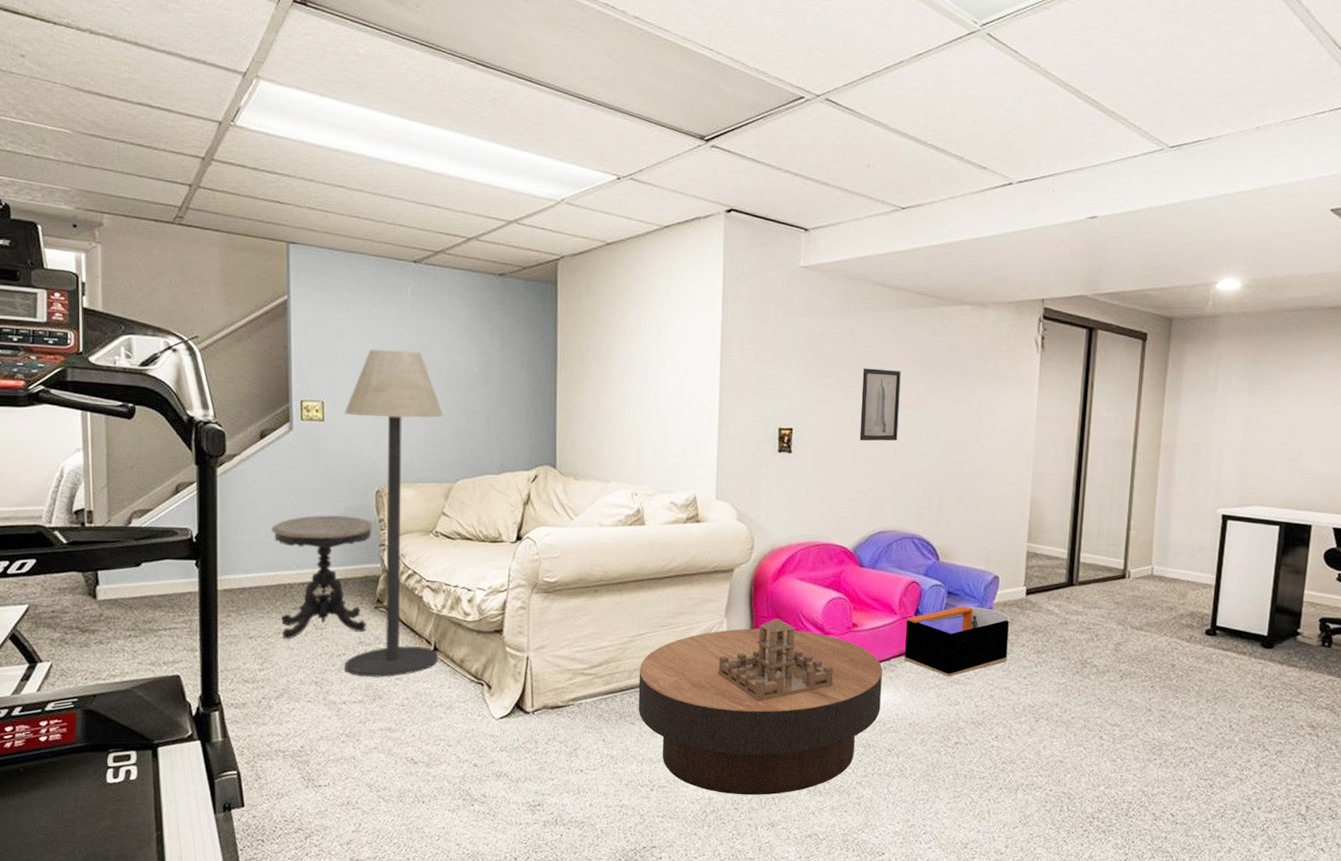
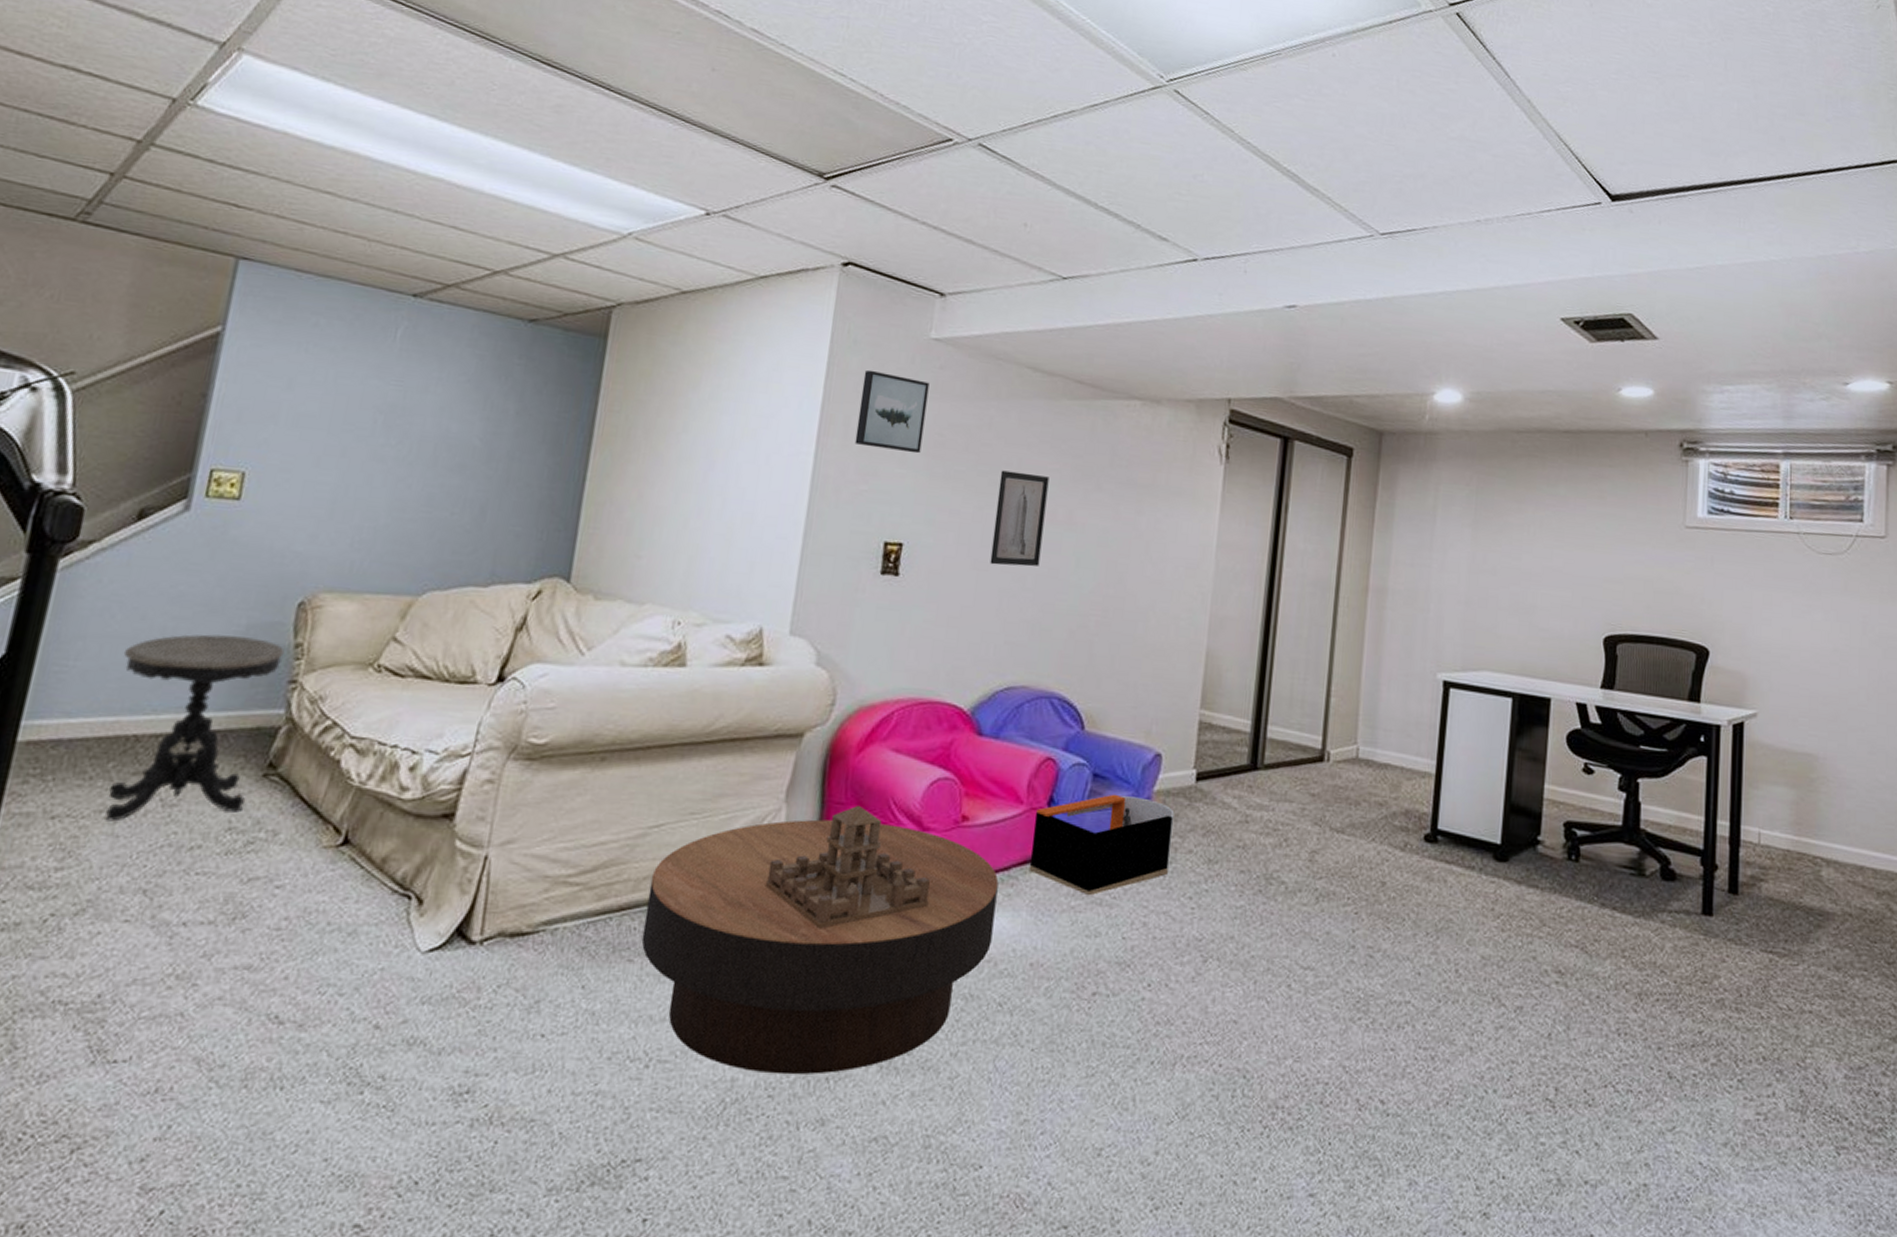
floor lamp: present [344,349,444,677] -> none [195,405,420,884]
wall art: none [749,295,802,359] -> present [854,370,930,454]

